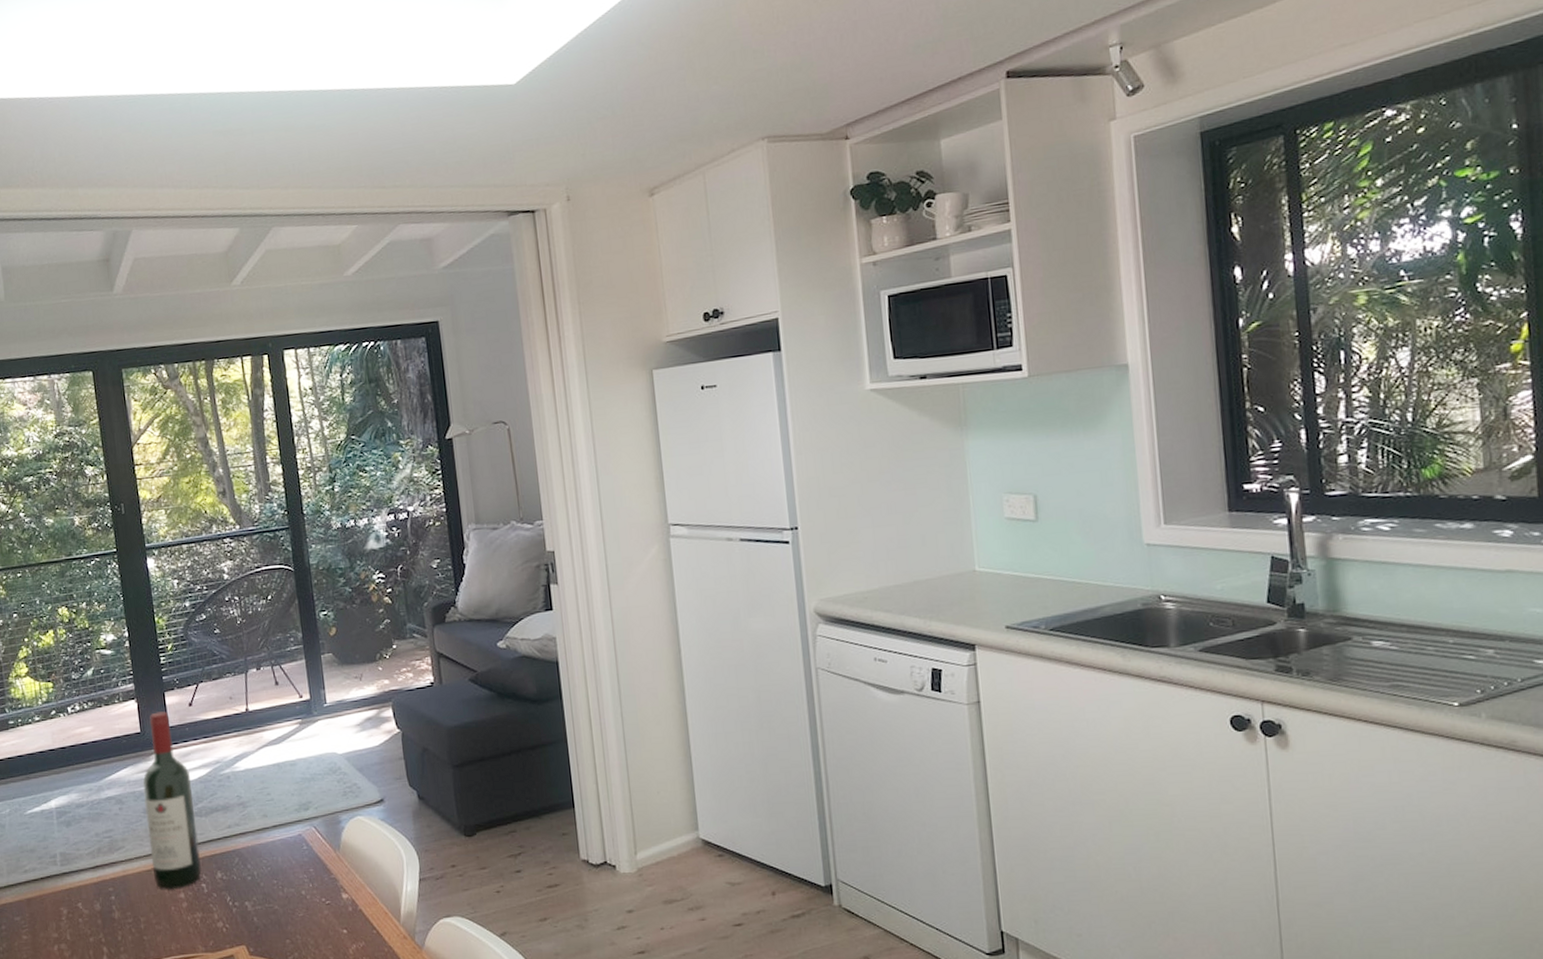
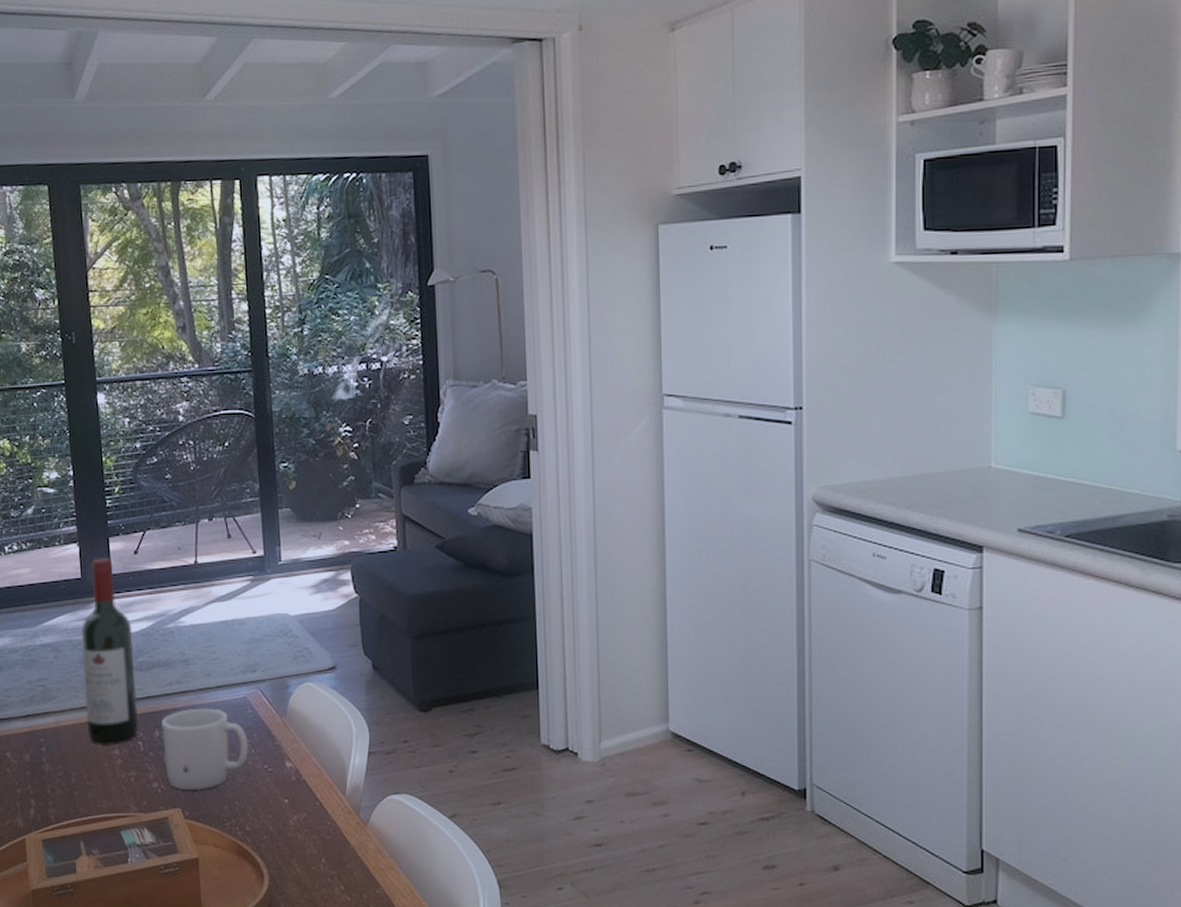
mug: none [223,847,307,927] -> present [161,708,249,790]

